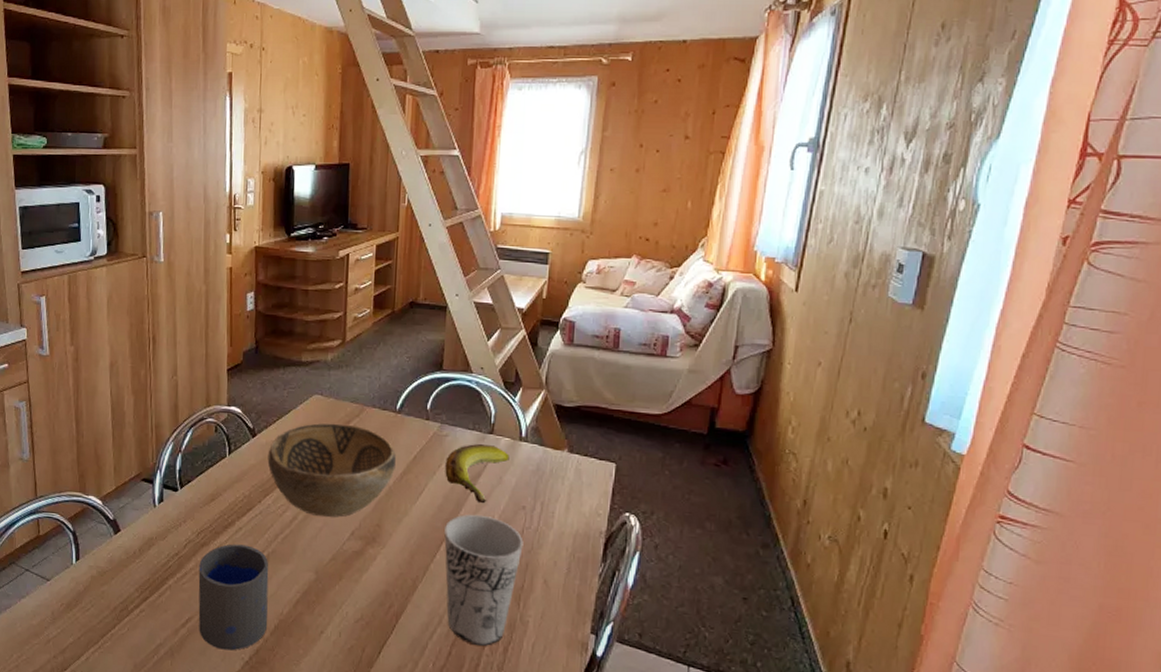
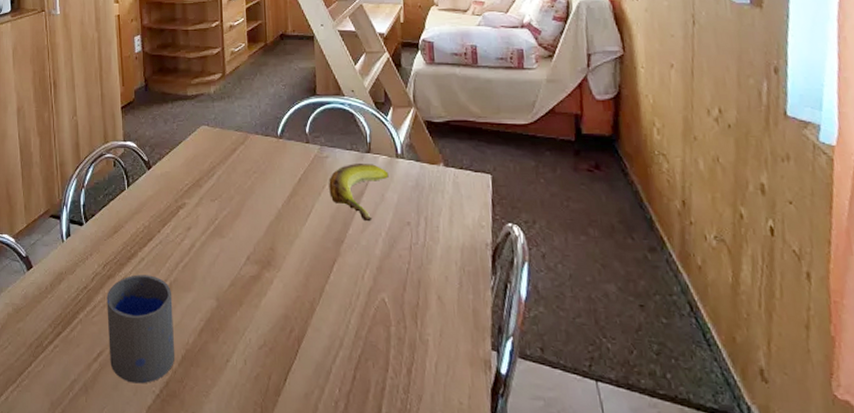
decorative bowl: present [267,422,396,518] -> none [163,151,282,244]
cup: present [444,514,524,646] -> none [335,232,413,368]

